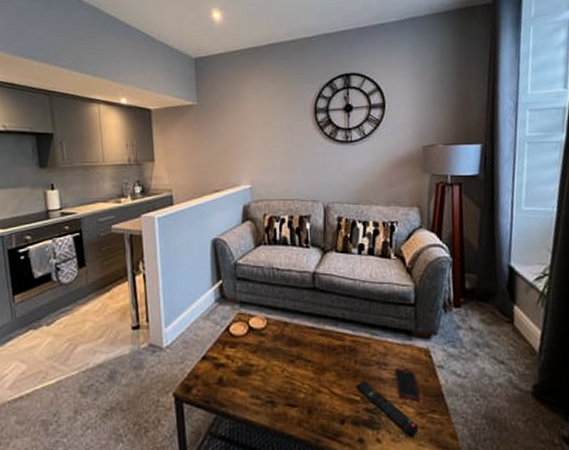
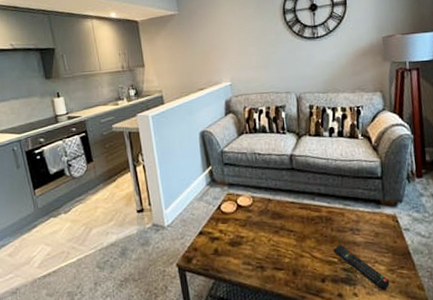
cell phone: present [395,367,421,402] -> none [367,232,391,261]

